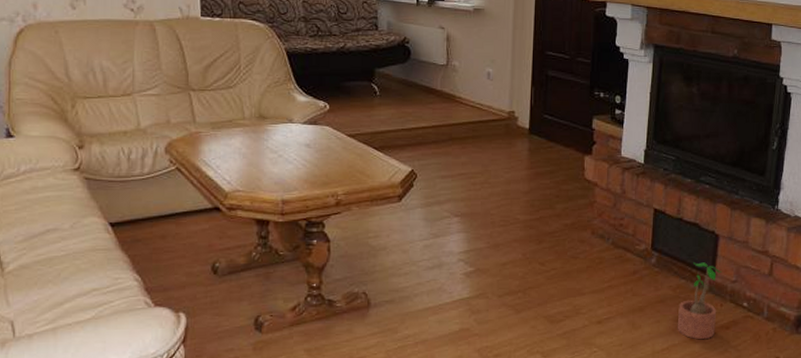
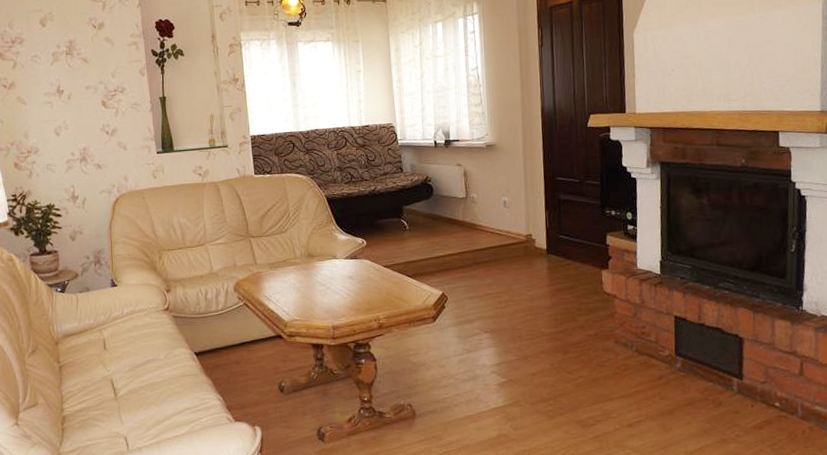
potted plant: present [677,262,722,340] -> none [708,365,750,440]

